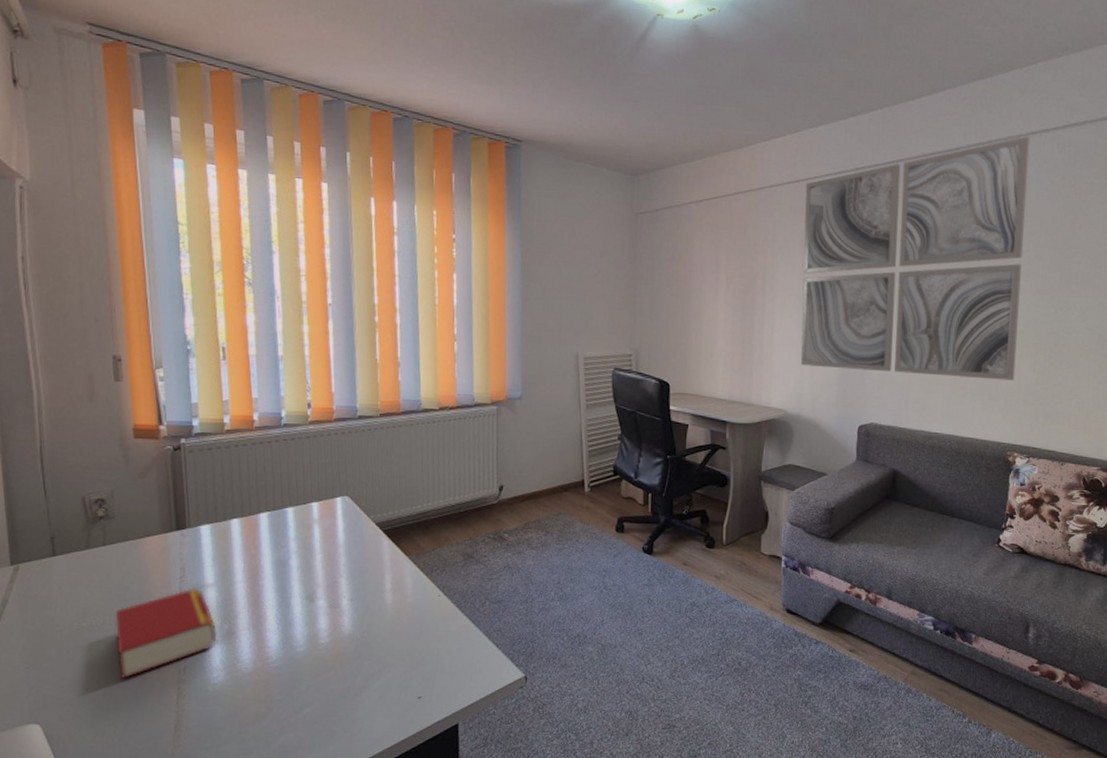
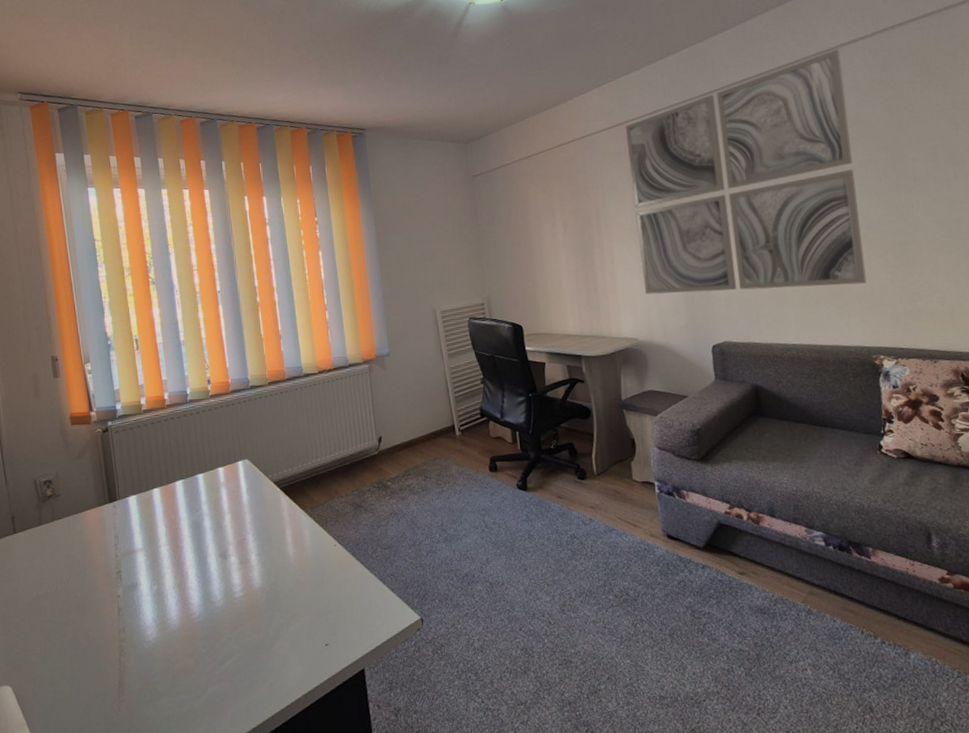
book: present [115,588,217,680] -> none [65,553,149,641]

